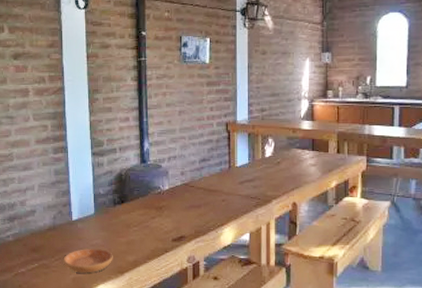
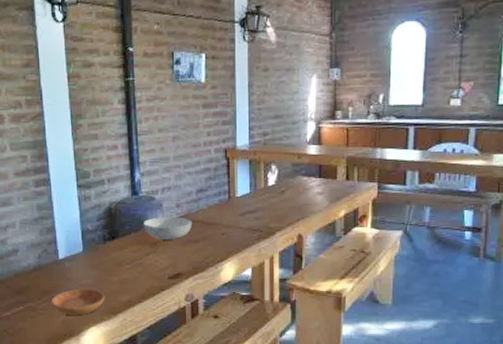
serving bowl: none [151,183,195,205] -> present [143,216,192,240]

